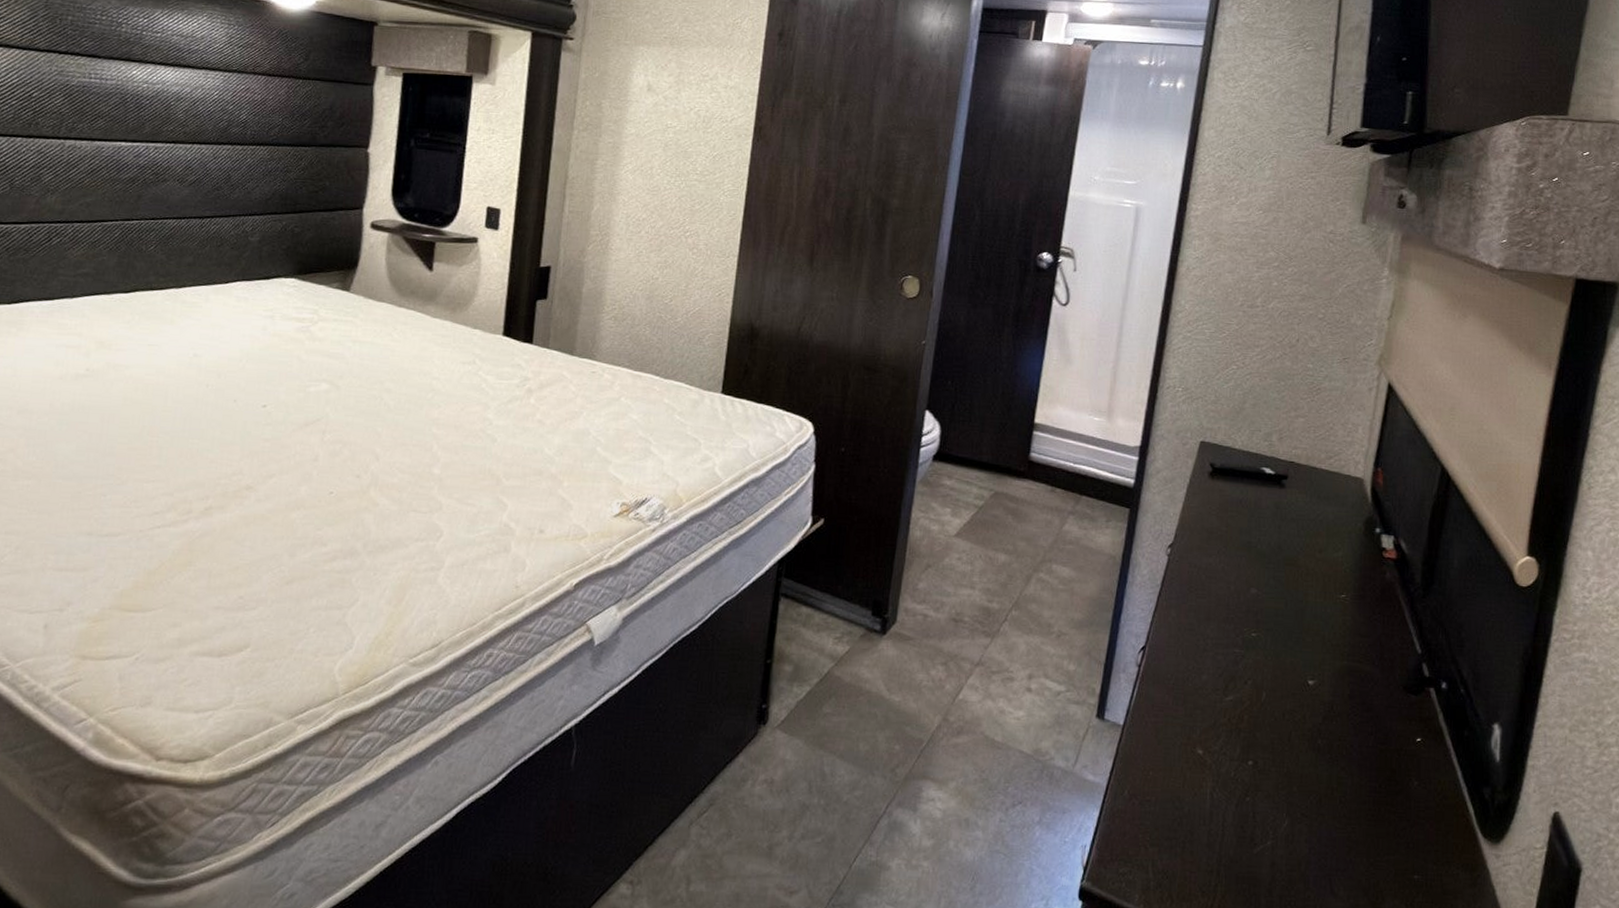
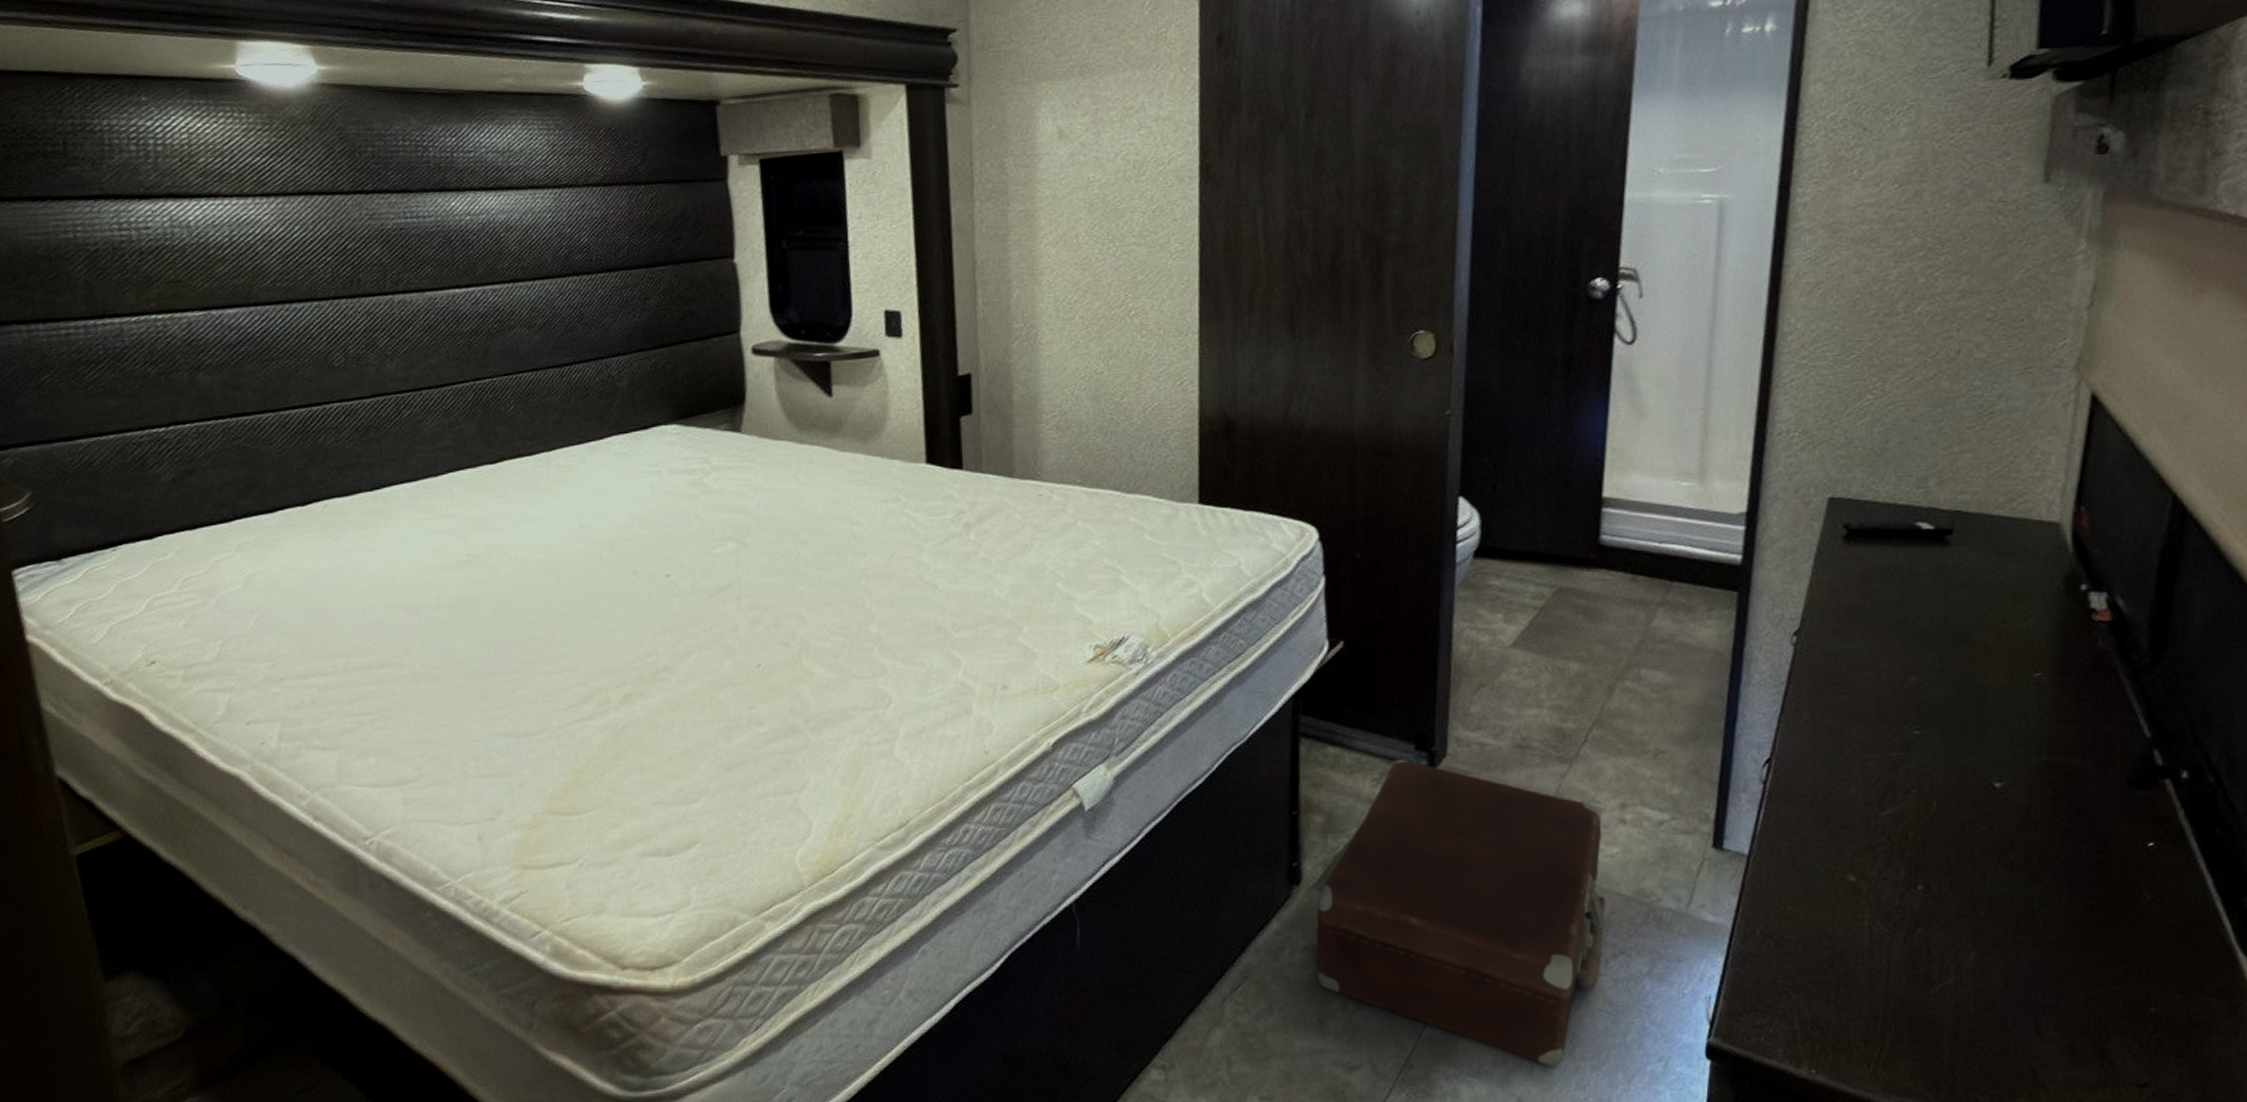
suitcase: none [771,622,1013,900] -> present [1315,759,1606,1067]

